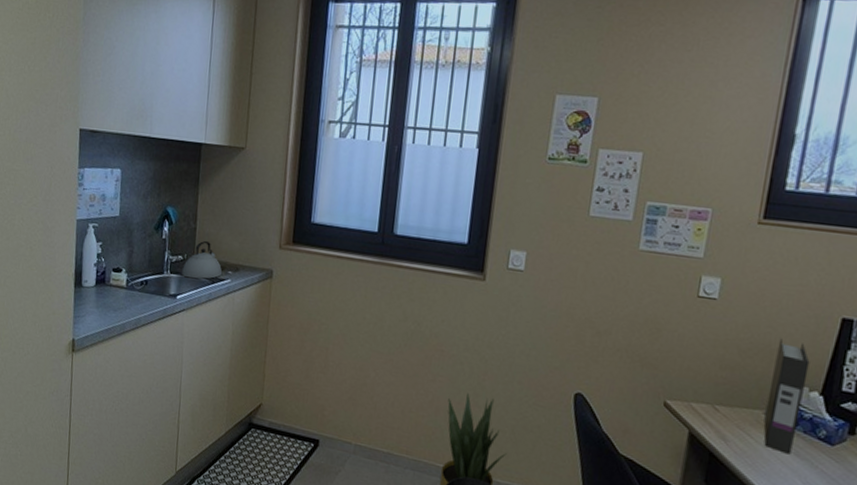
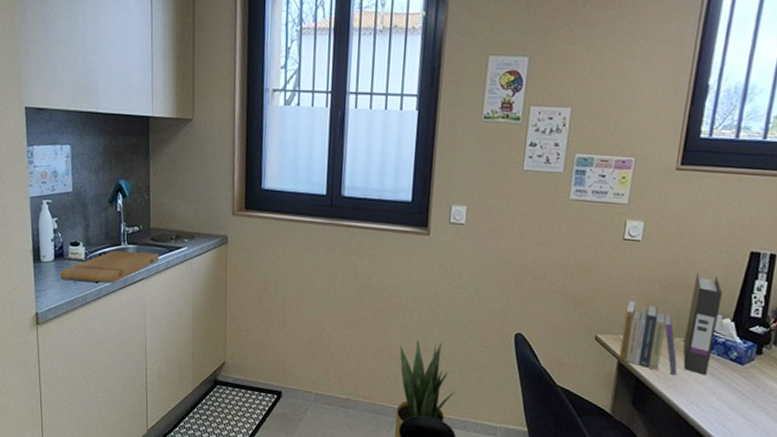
cutting board: none [100,278,202,314] -> present [60,250,159,284]
kettle: present [182,240,223,279] -> none [139,211,179,249]
books: none [691,364,757,452] -> present [619,300,677,375]

